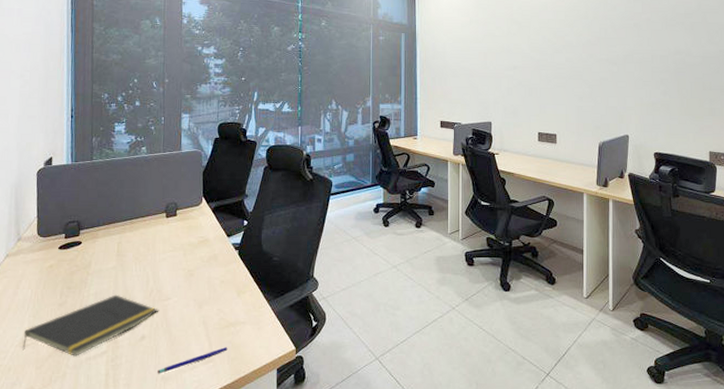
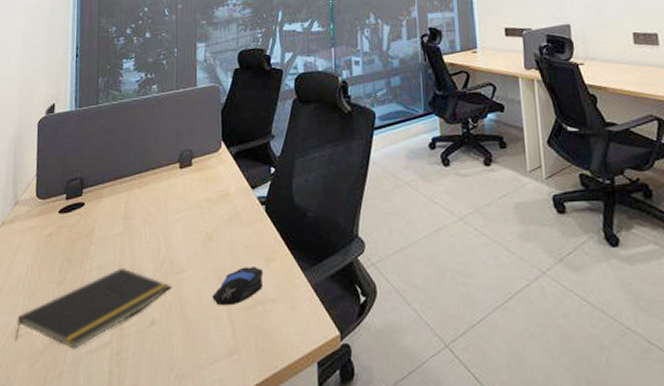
pen: present [157,347,228,374] -> none [170,334,255,371]
computer mouse: none [193,297,235,326] -> present [212,267,263,306]

